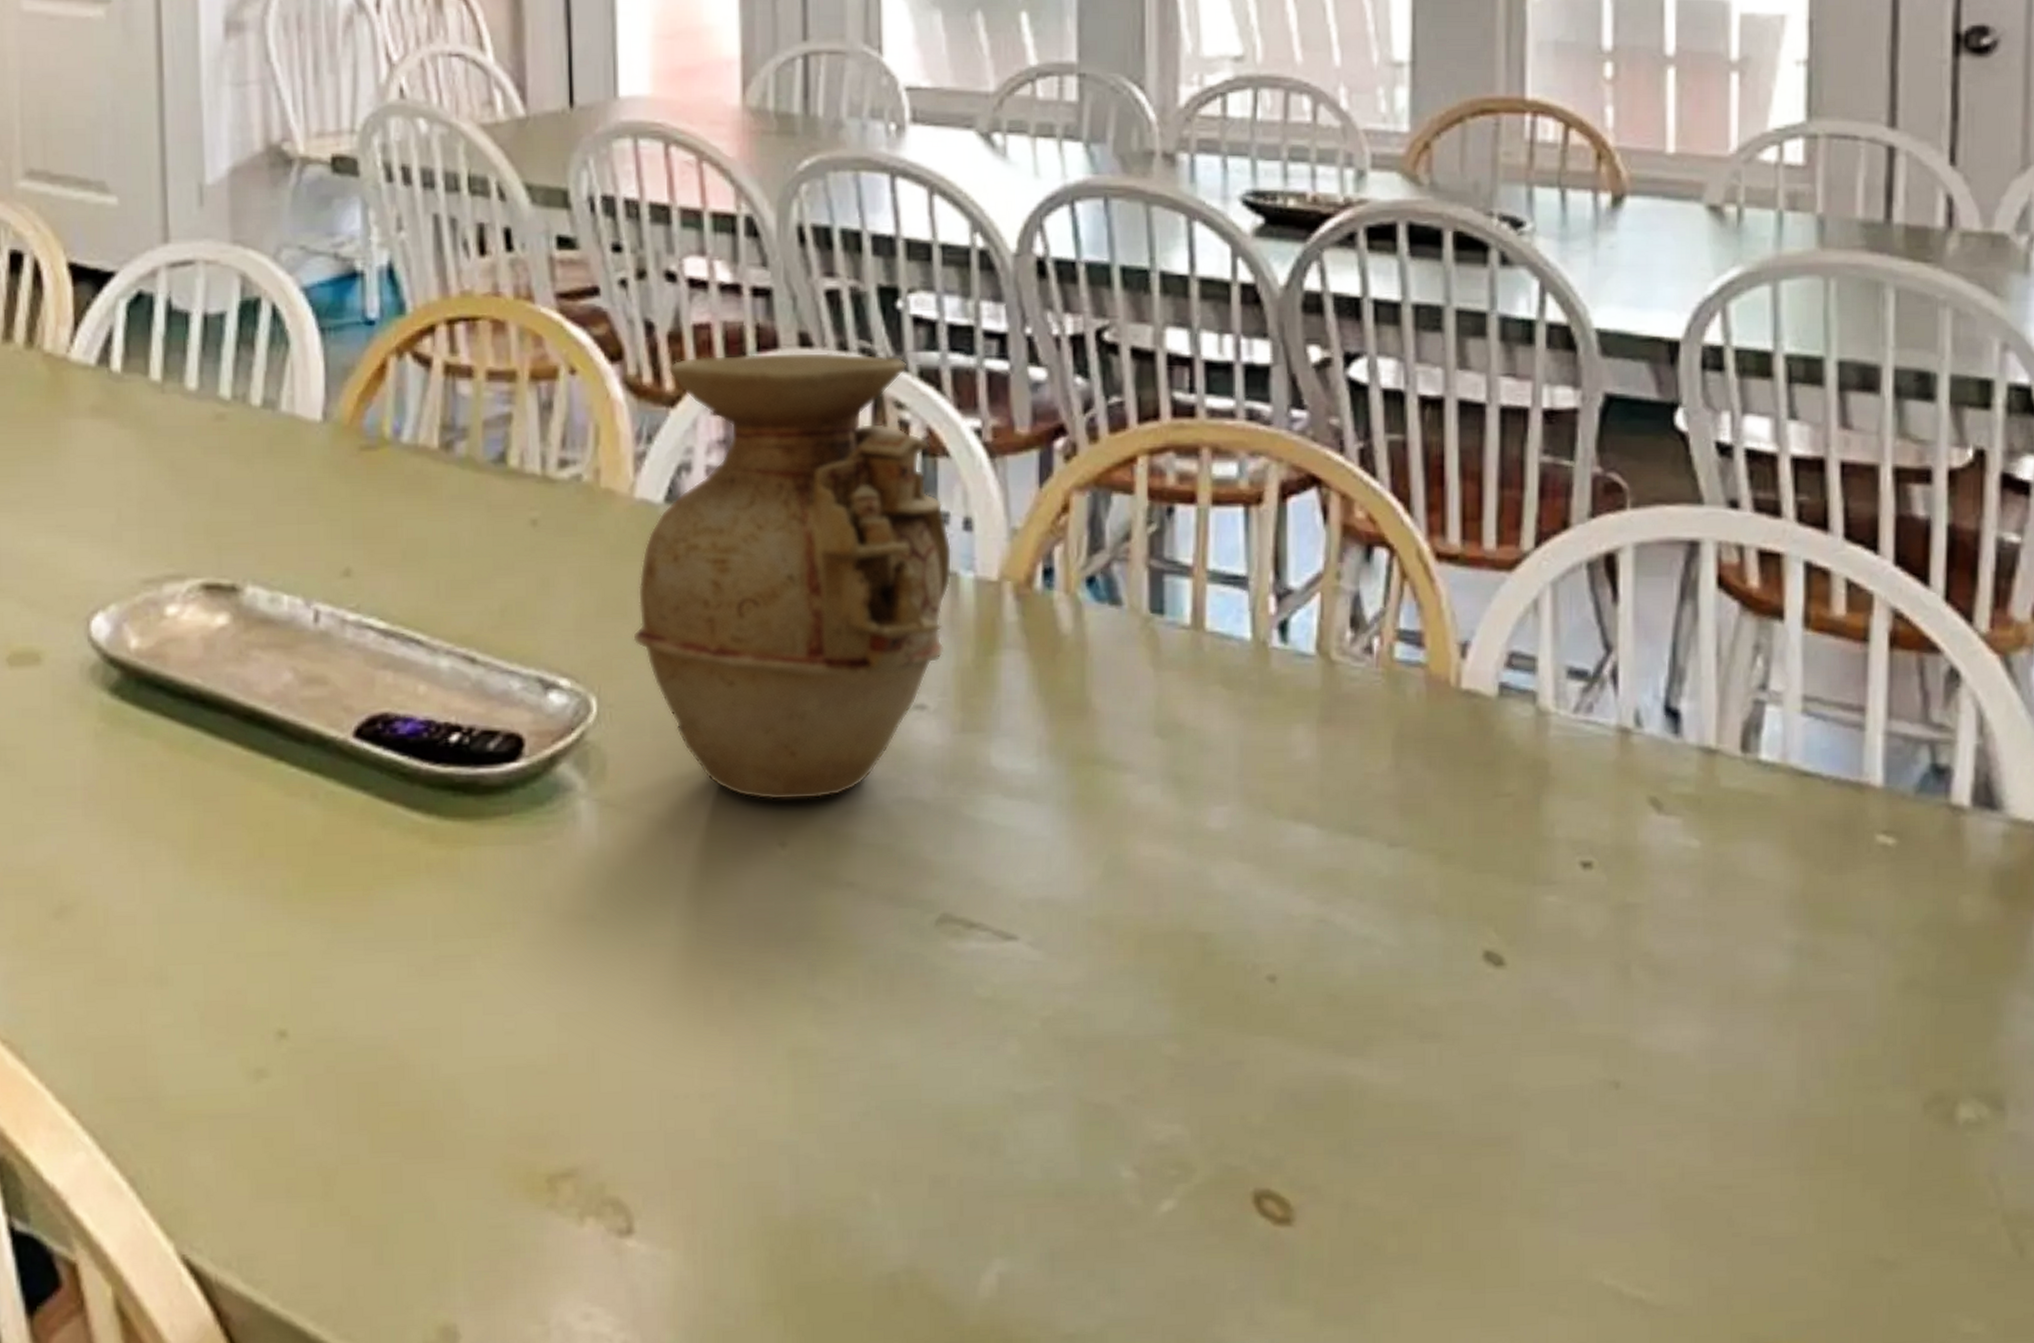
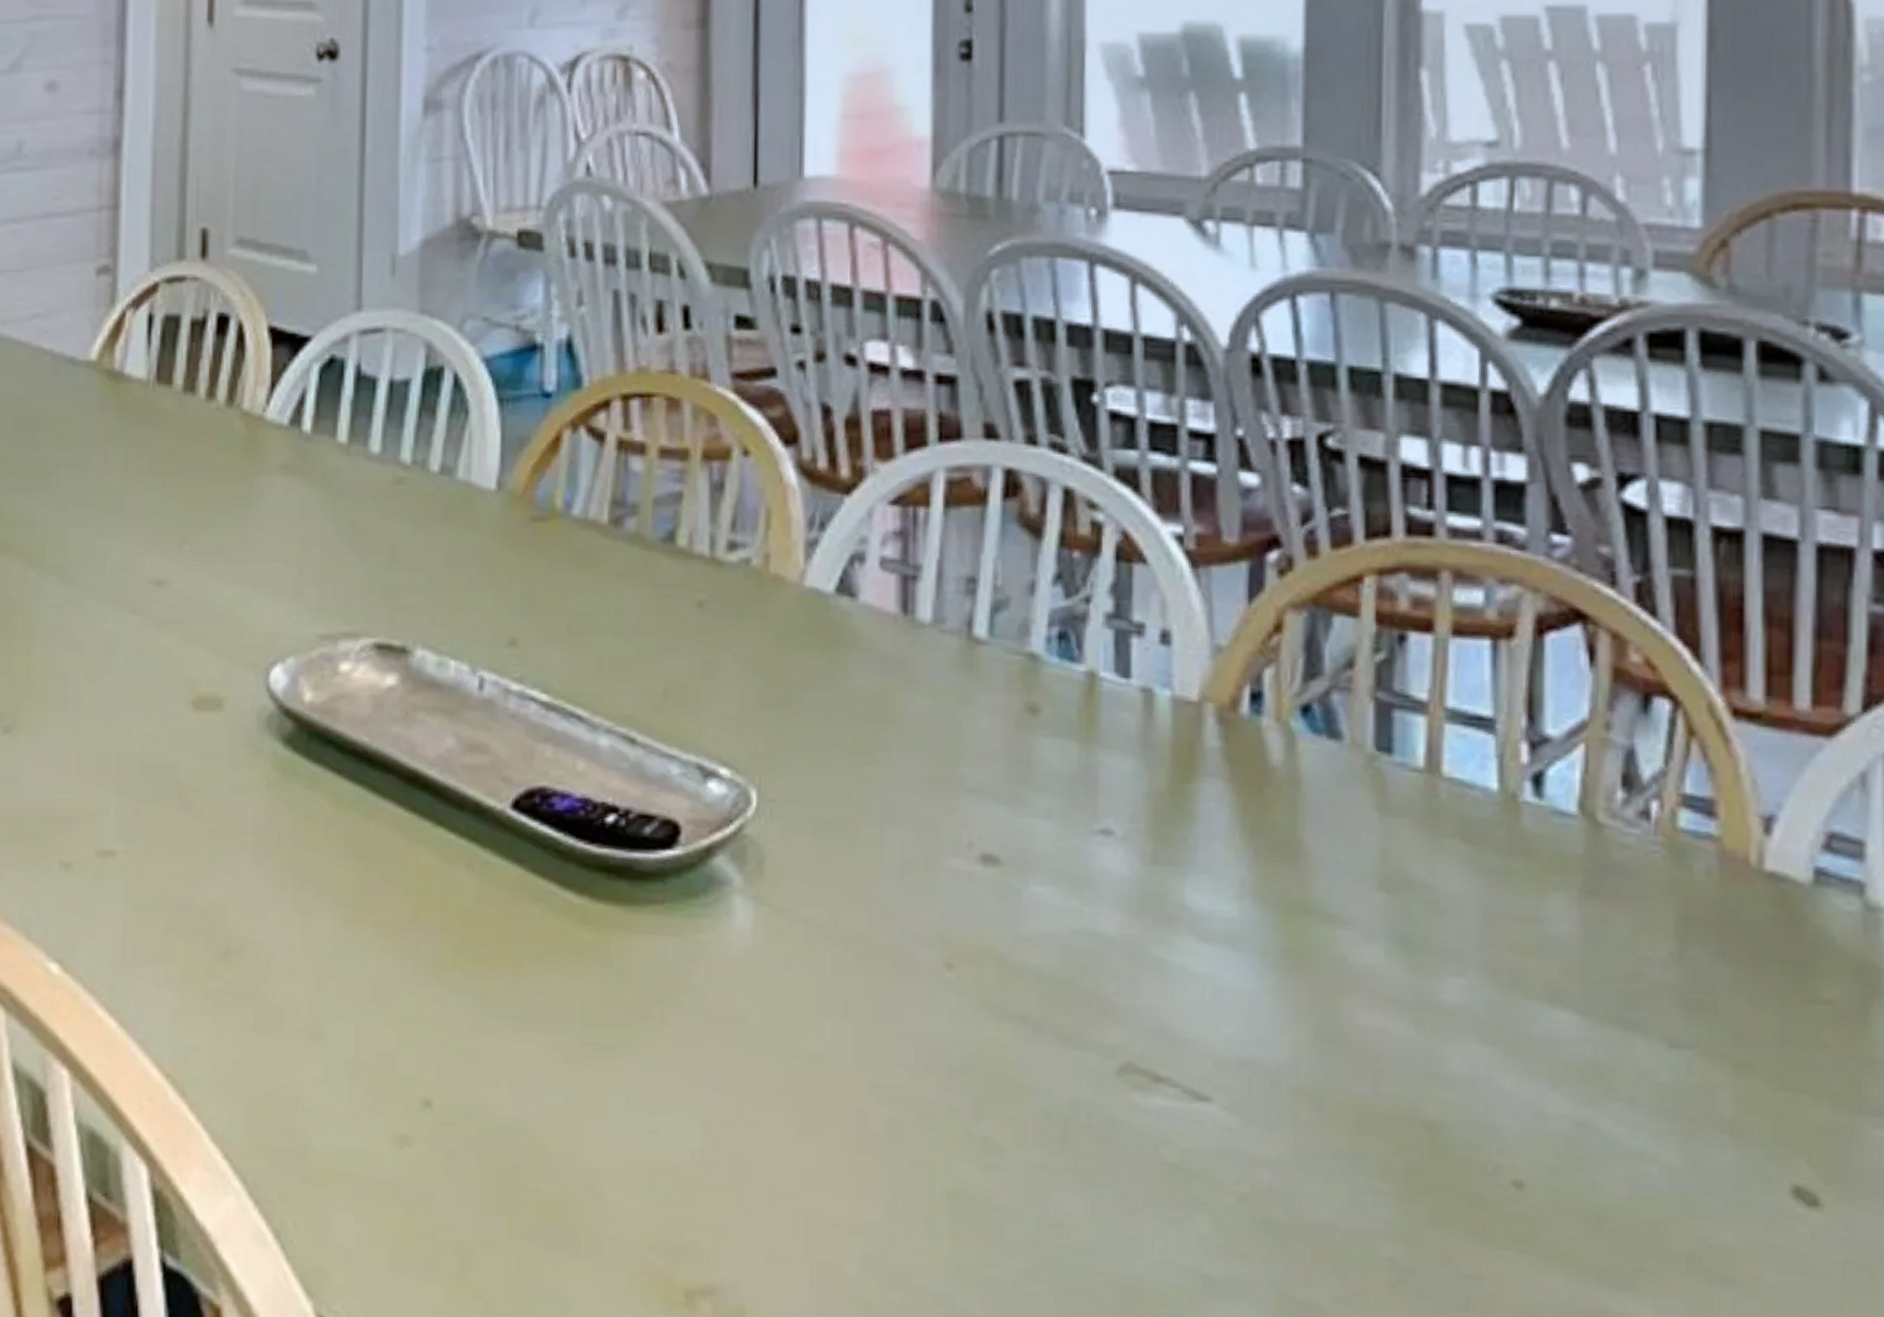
vase: present [633,352,953,801] -> none [797,443,1147,921]

